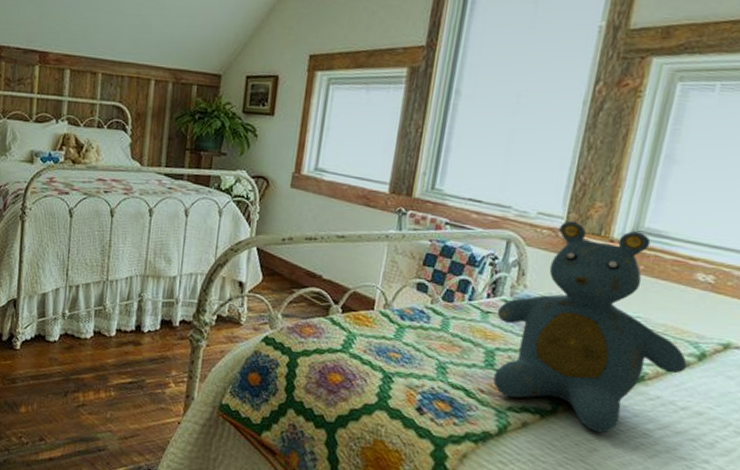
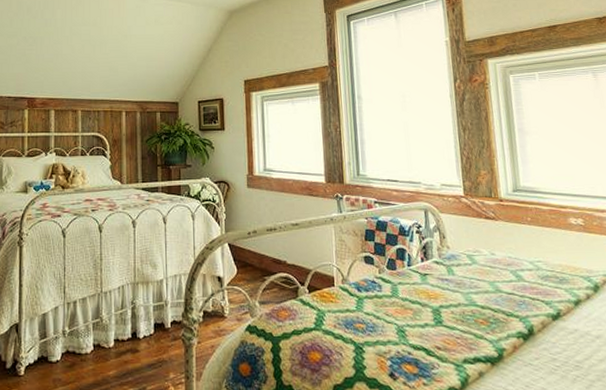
teddy bear: present [493,220,688,433] -> none [432,188,589,372]

